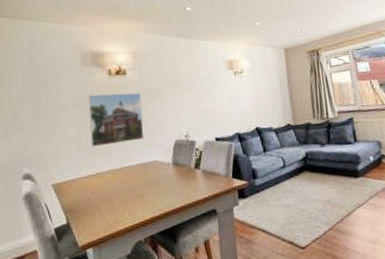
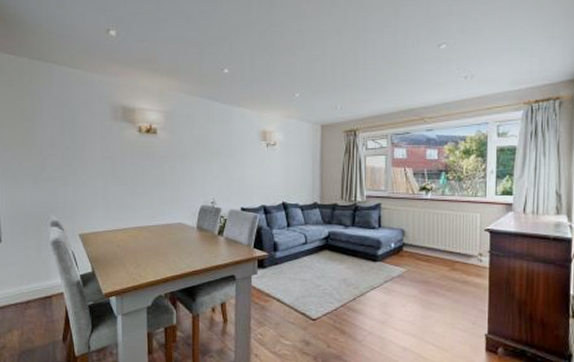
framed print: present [89,92,145,147] -> none [117,151,171,203]

